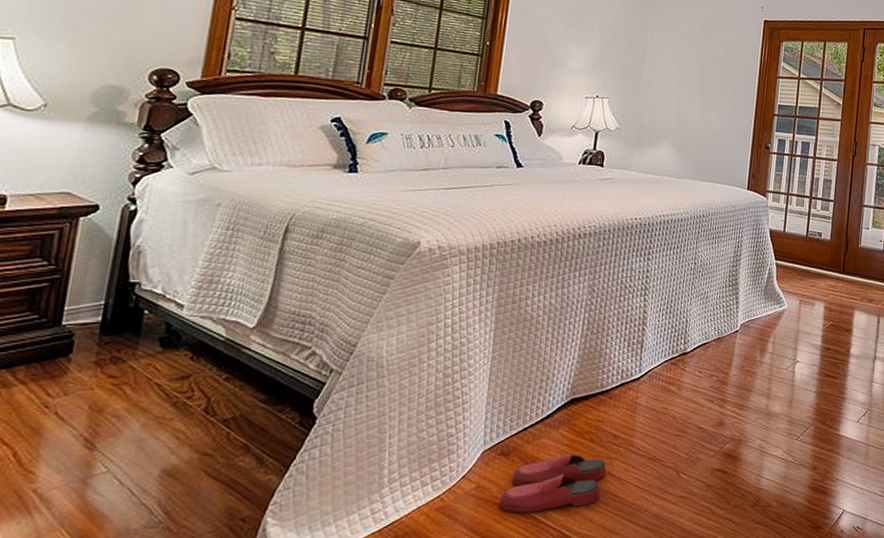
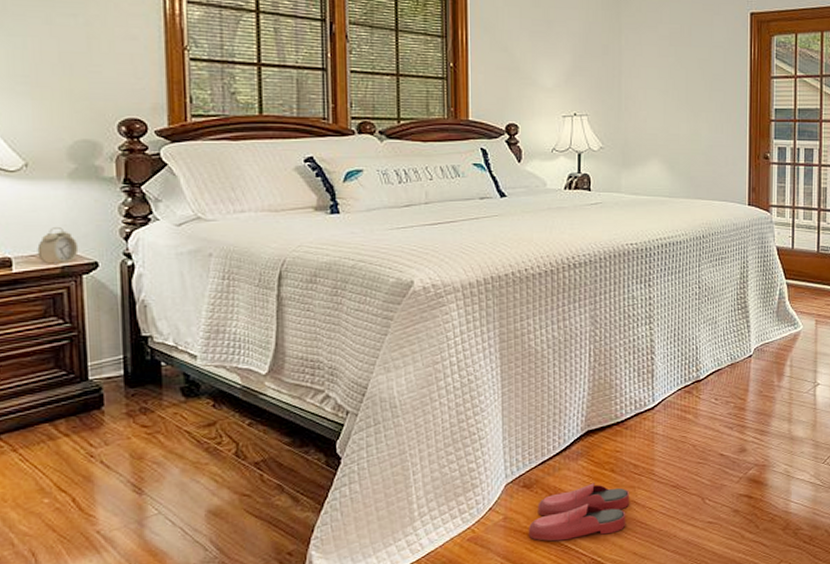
alarm clock: none [36,168,83,206] -> present [37,227,79,266]

